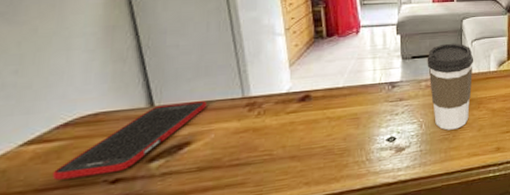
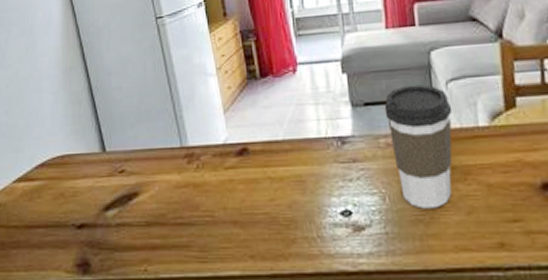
cell phone: present [51,101,208,181] -> none [35,149,150,219]

